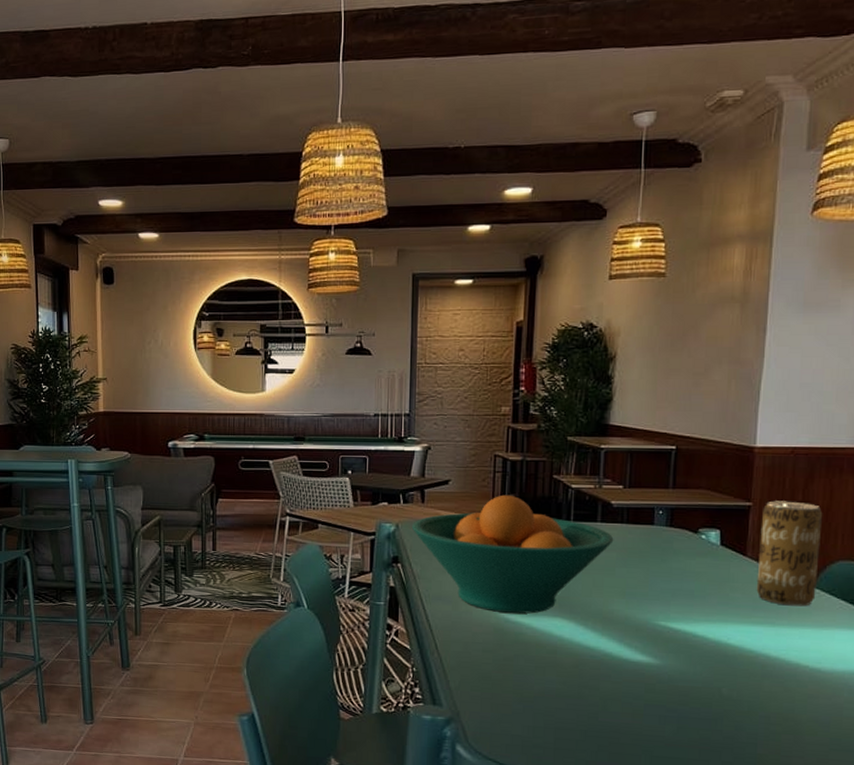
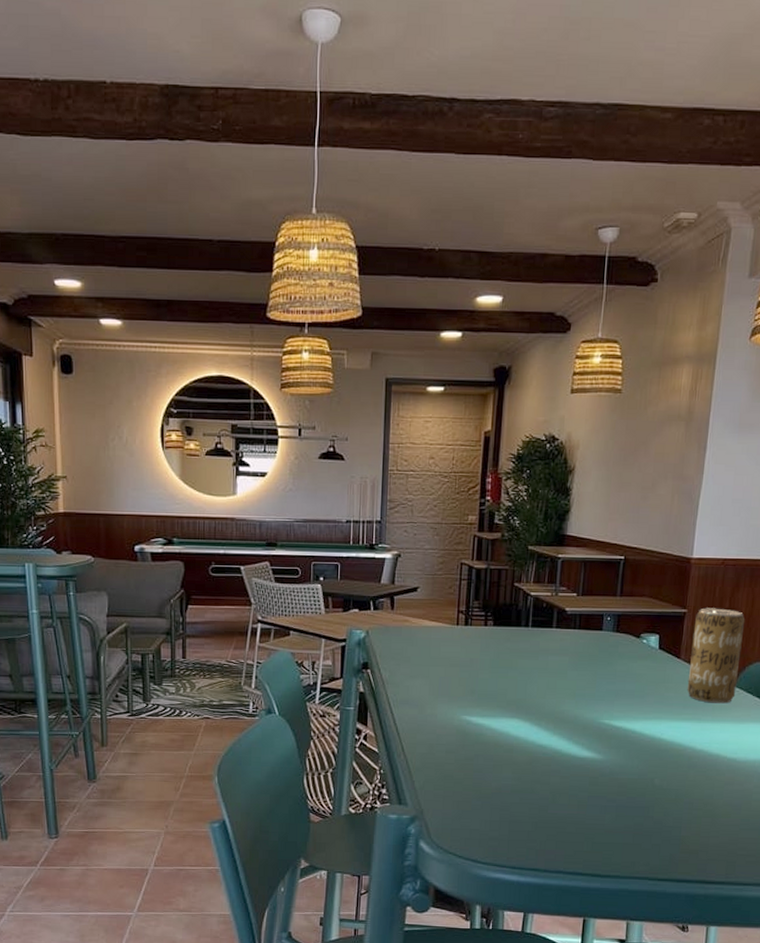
fruit bowl: present [411,494,614,614] -> none [381,602,567,715]

